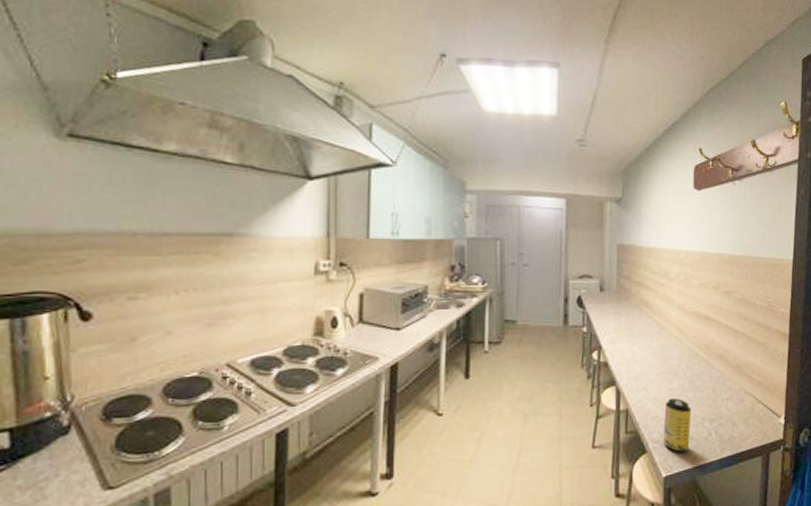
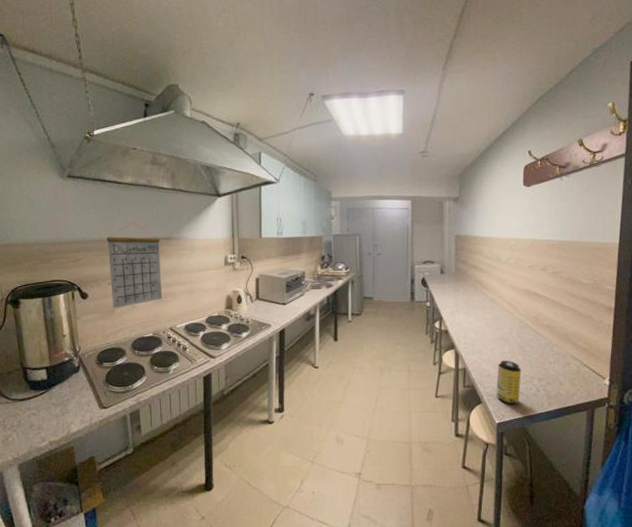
calendar: none [129,208,218,336] -> present [106,222,163,309]

